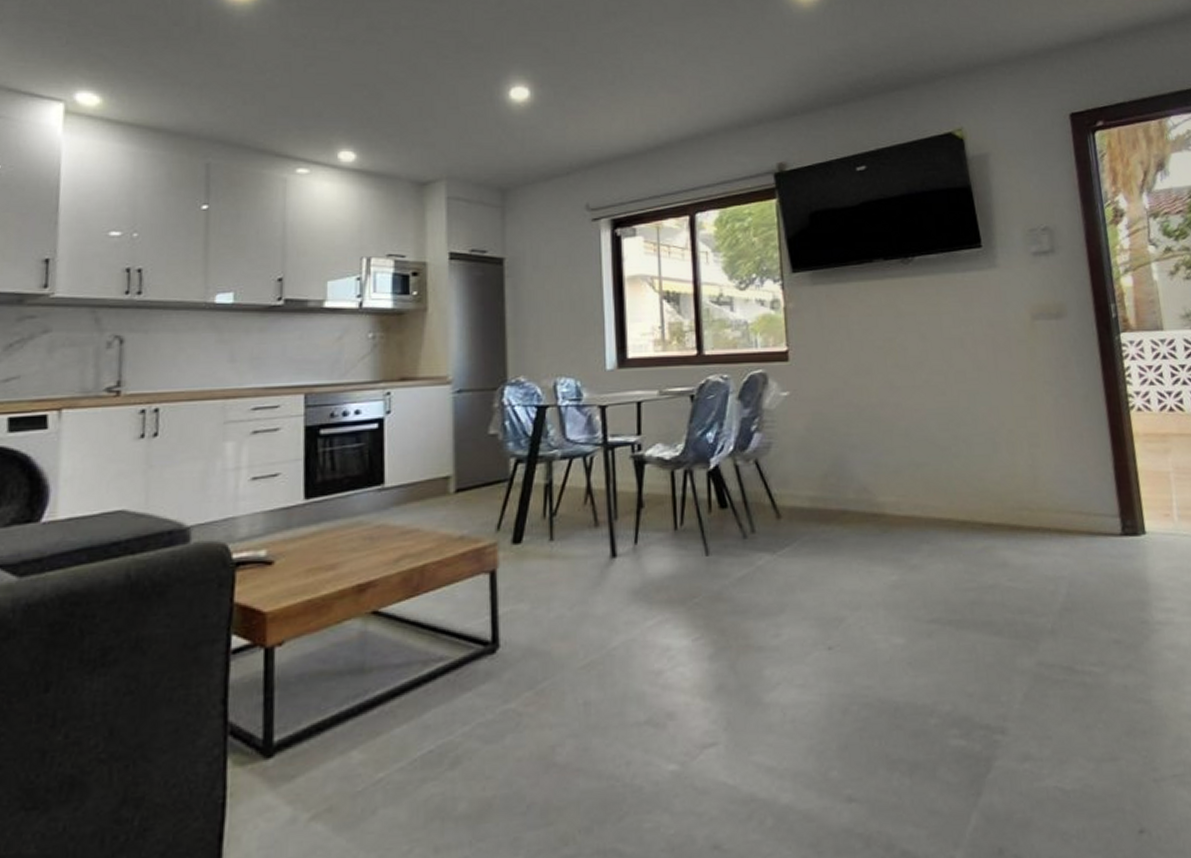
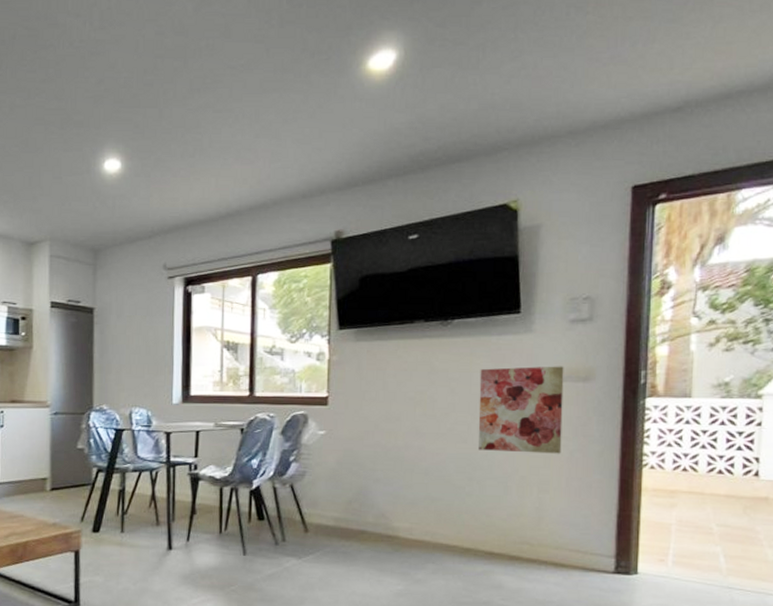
wall art: none [949,303,1046,403] -> present [478,366,564,454]

